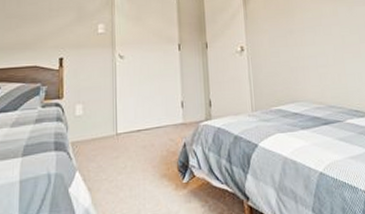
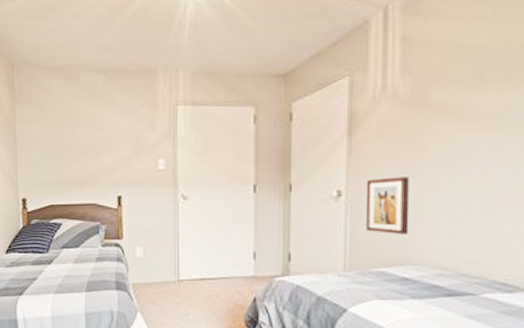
wall art: none [260,35,293,79] -> present [365,177,410,234]

